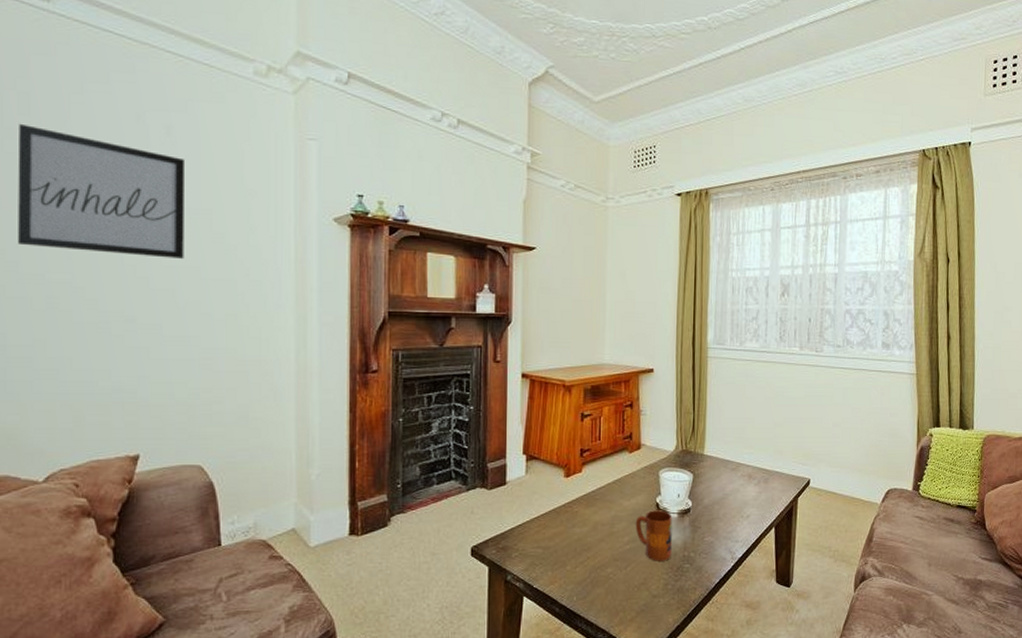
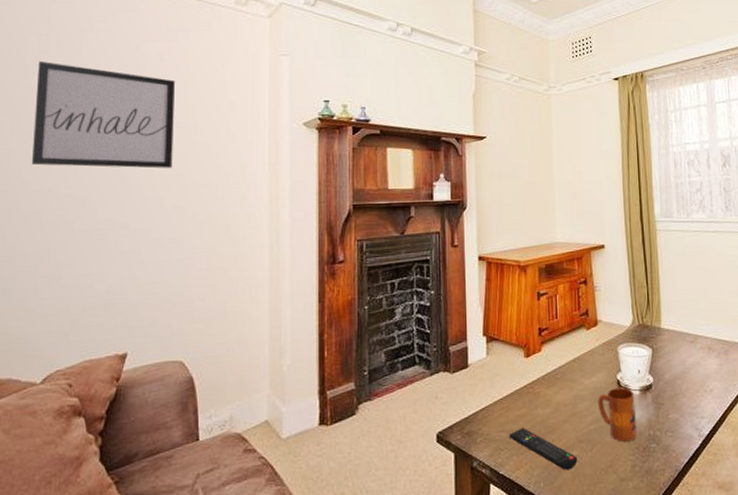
remote control: none [545,545,612,586] -> present [509,427,578,471]

